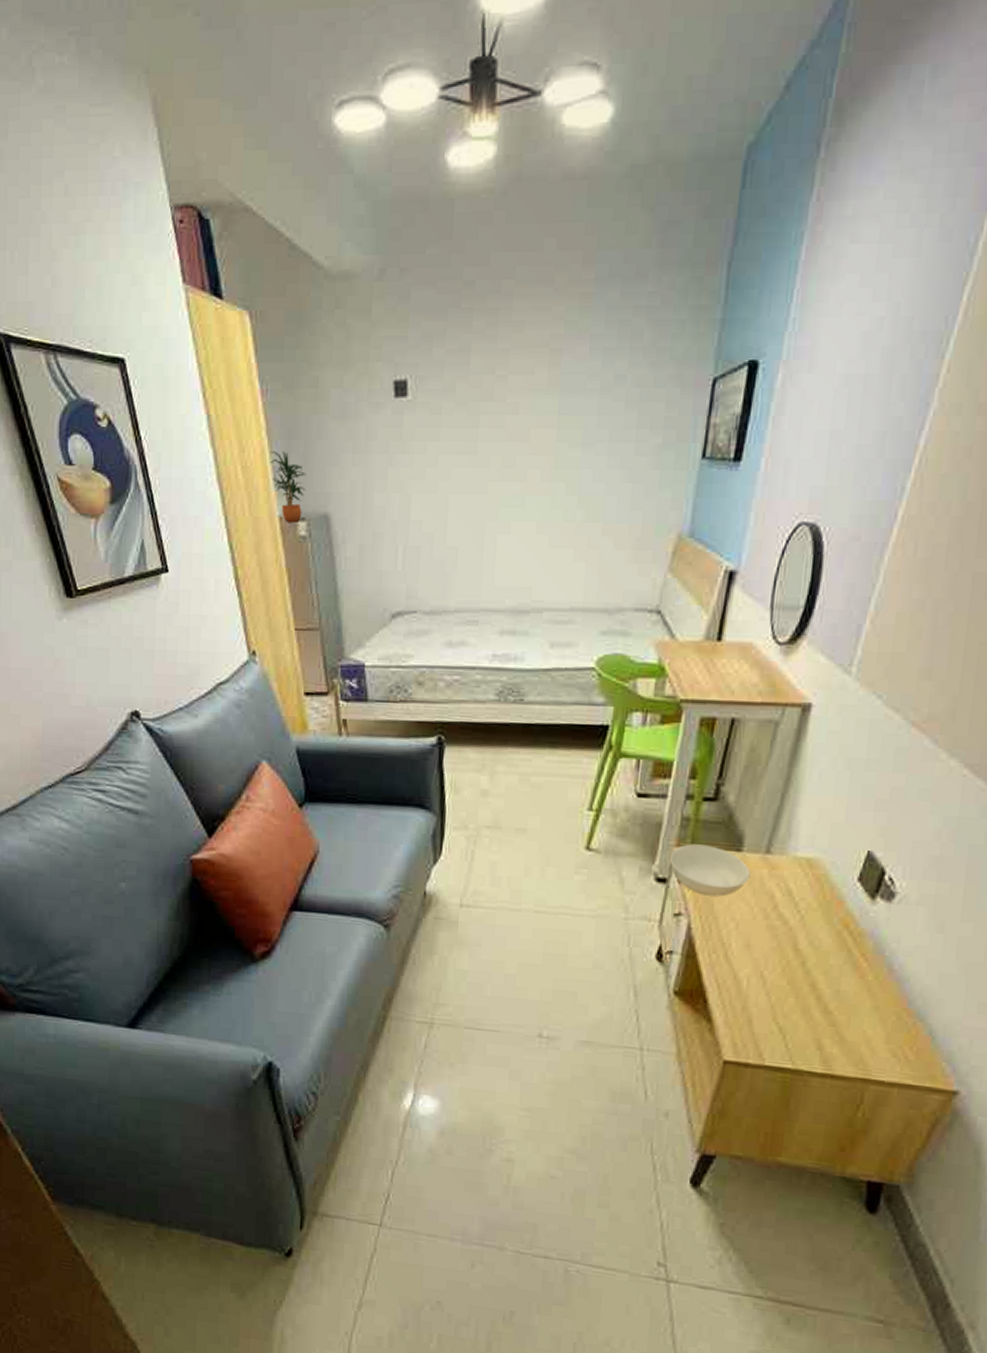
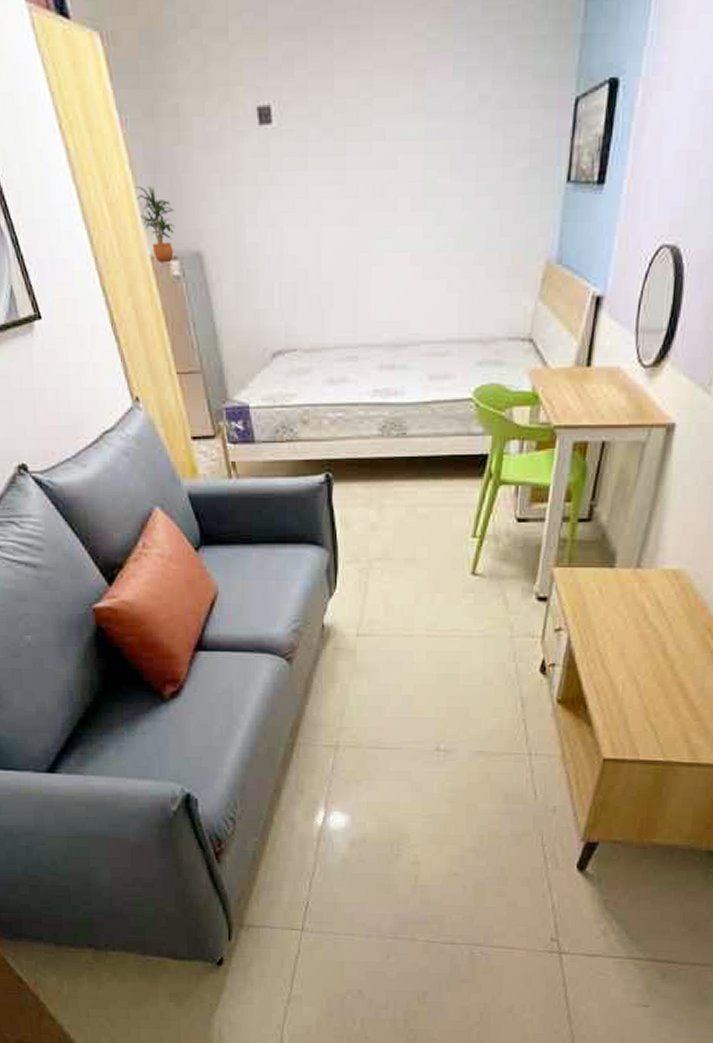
bowl: present [669,844,751,897] -> none [549,563,623,611]

